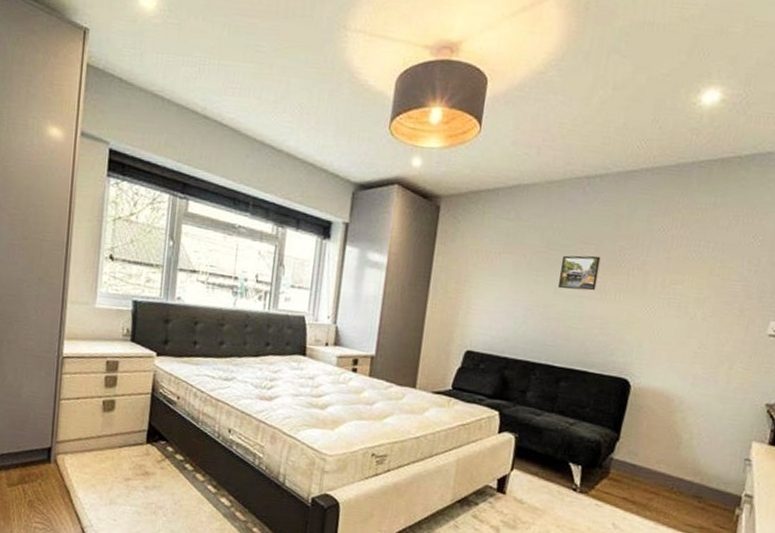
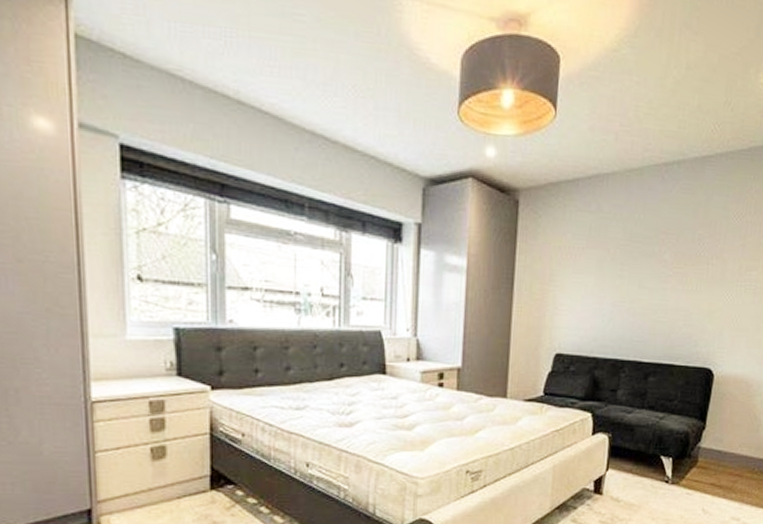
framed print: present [557,255,601,291] -> none [641,246,682,283]

